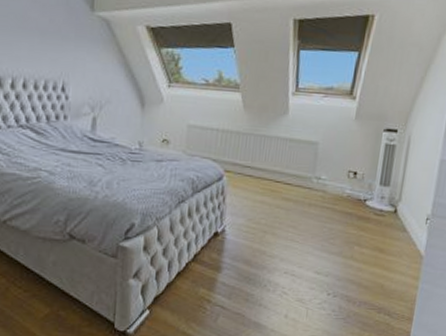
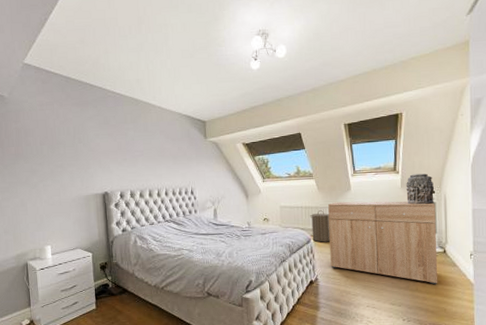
laundry hamper: none [226,137,254,182] -> present [310,210,331,243]
dresser: none [245,128,395,253] -> present [328,201,438,285]
decorative urn: none [359,103,399,146] -> present [406,173,435,205]

